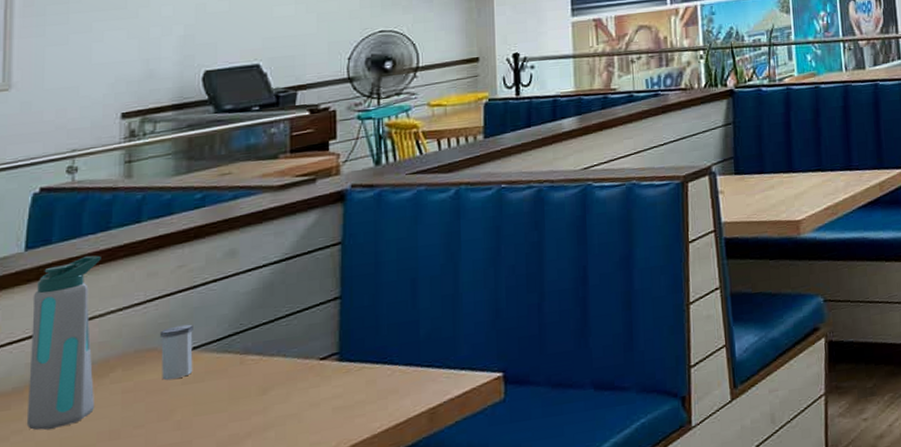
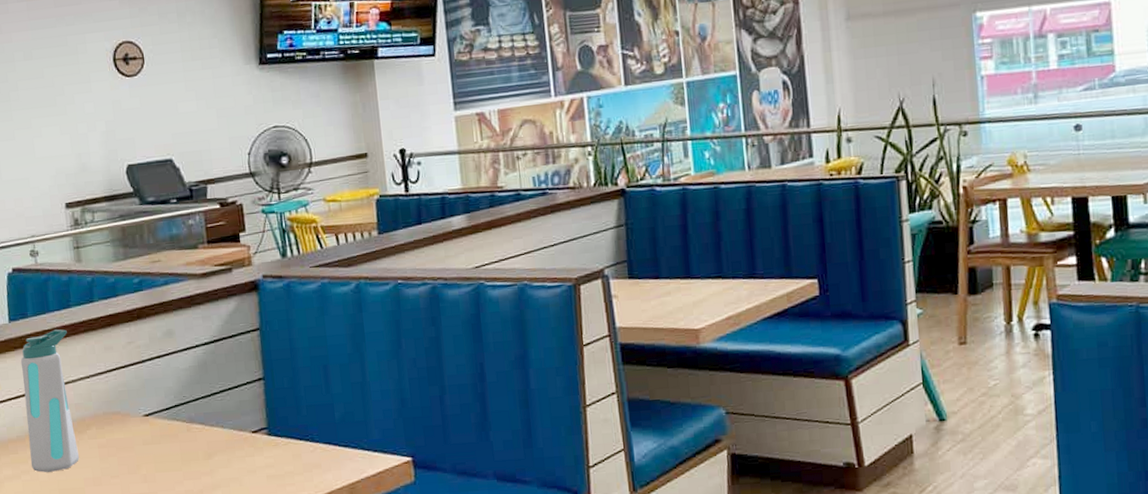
salt shaker: present [159,324,193,381] -> none [120,393,151,440]

